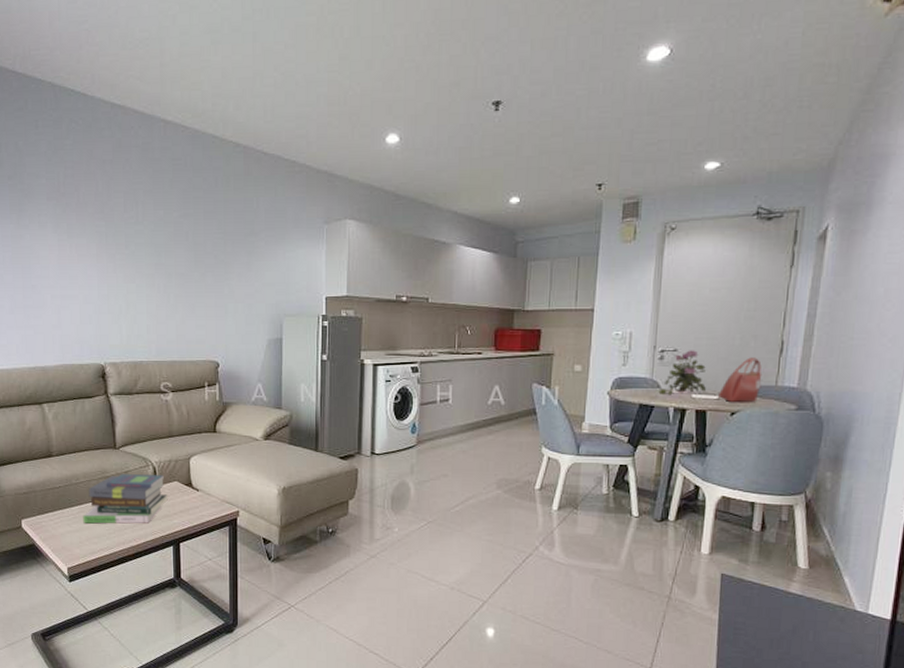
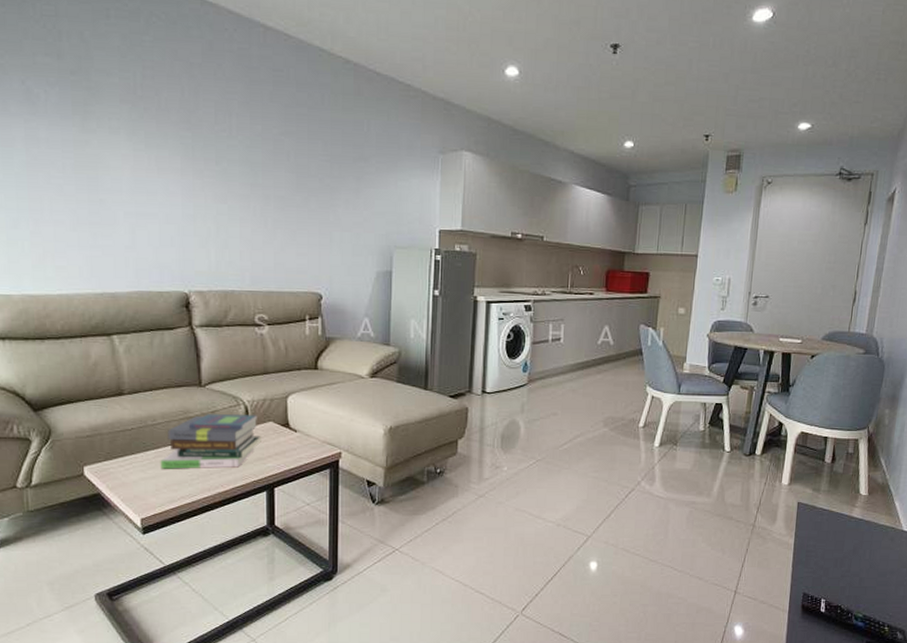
flower bouquet: present [658,350,706,395] -> none [751,297,792,339]
handbag: present [719,357,762,403] -> none [802,305,838,347]

